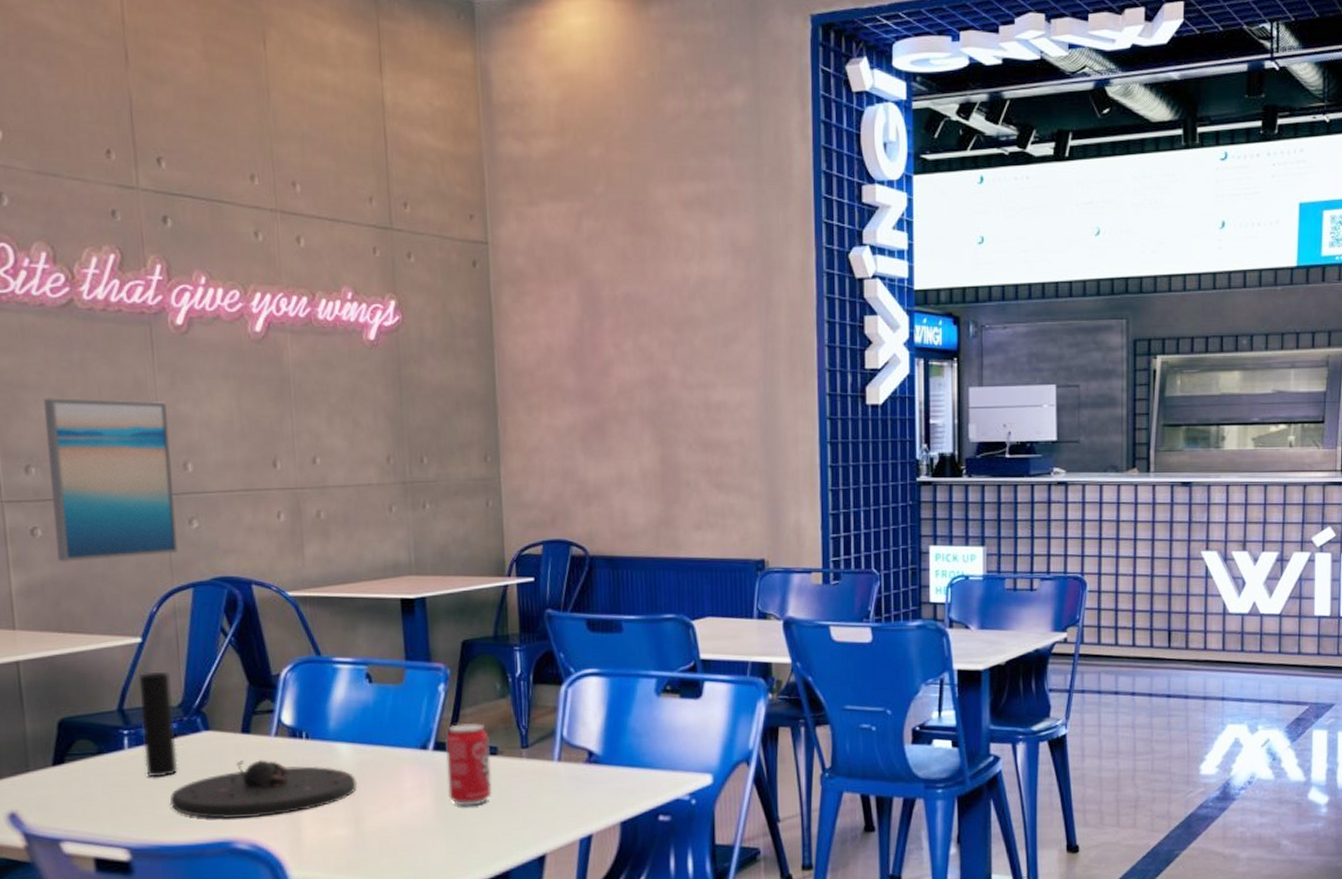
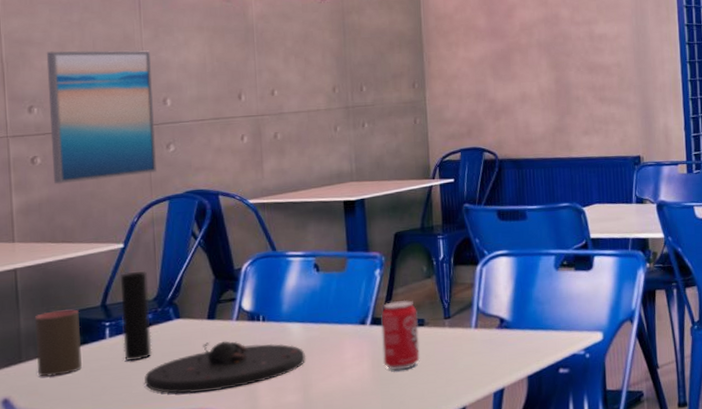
cup: none [43,712,98,790] -> present [35,309,82,377]

